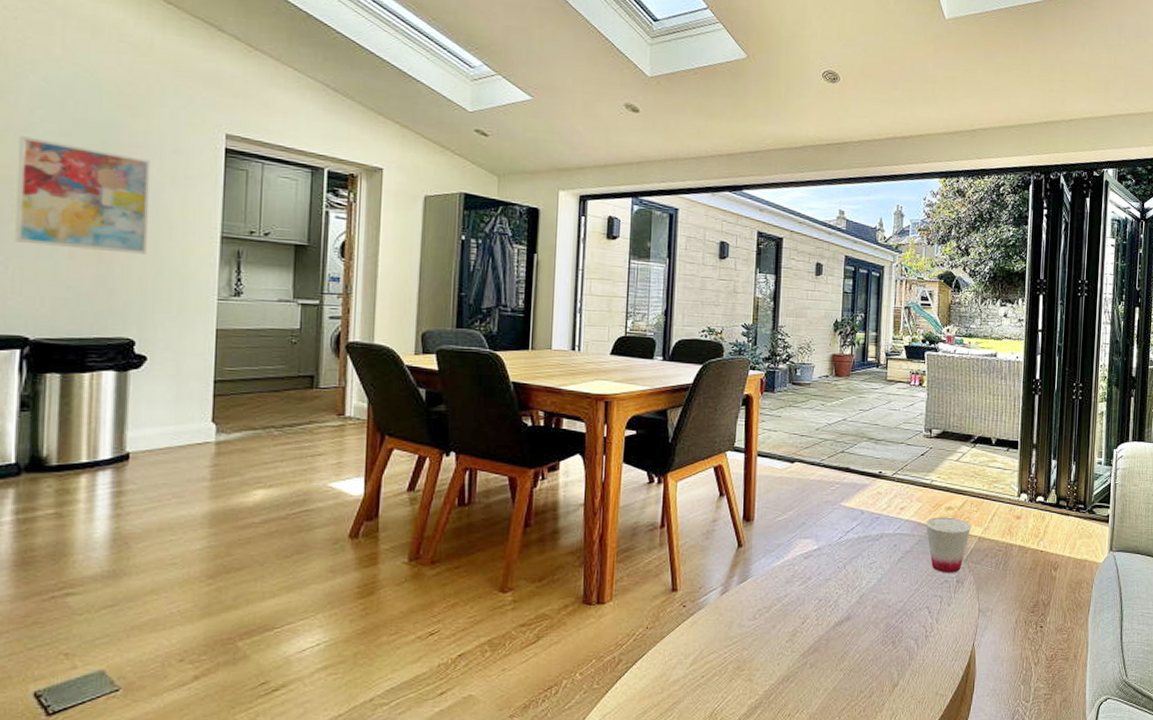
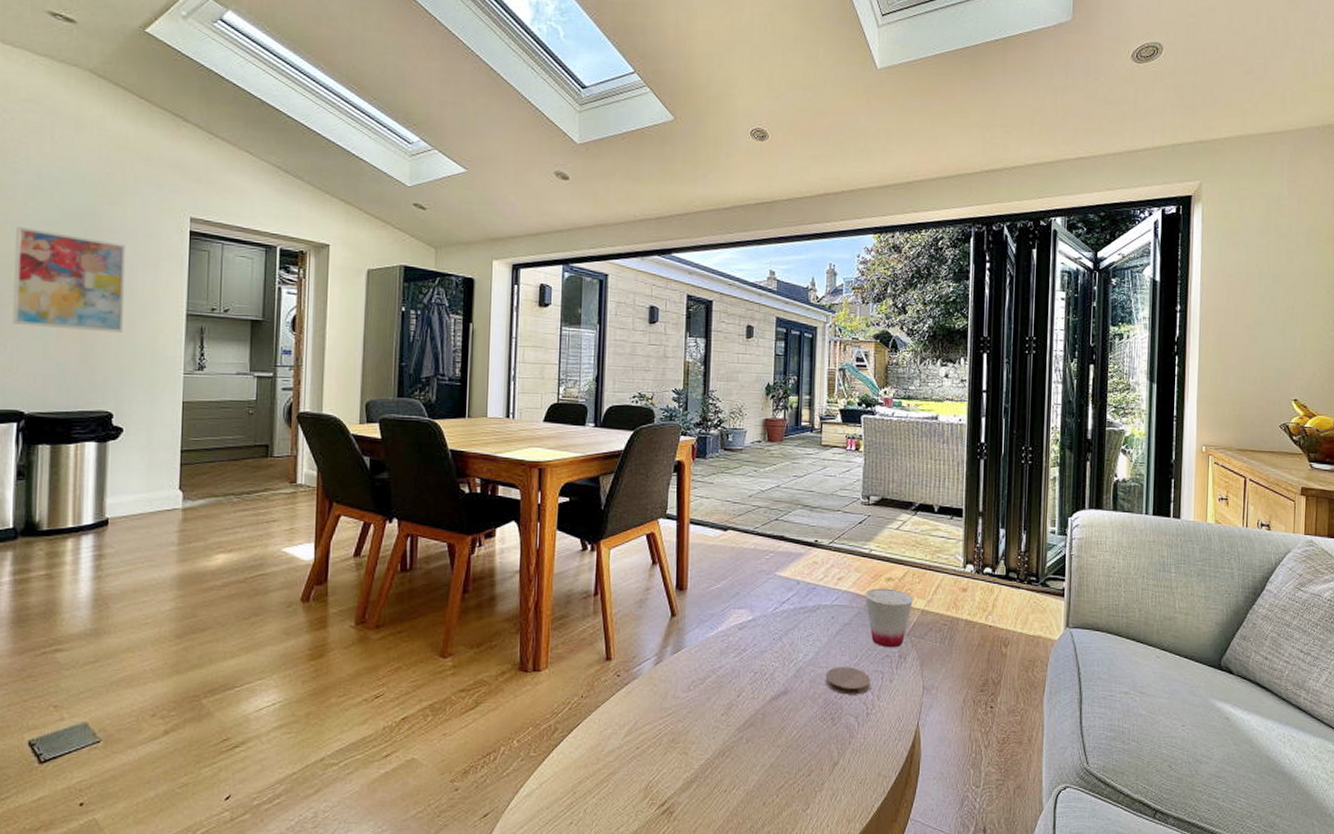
coaster: none [886,592,930,619] -> present [825,667,871,695]

